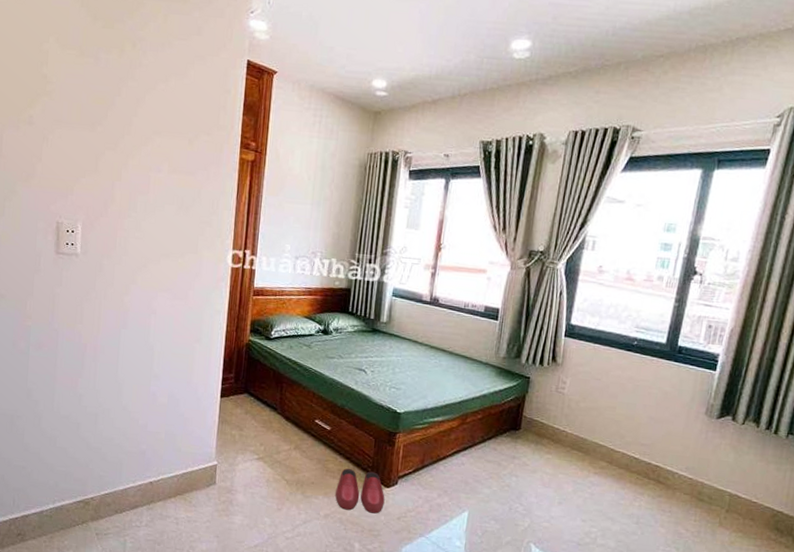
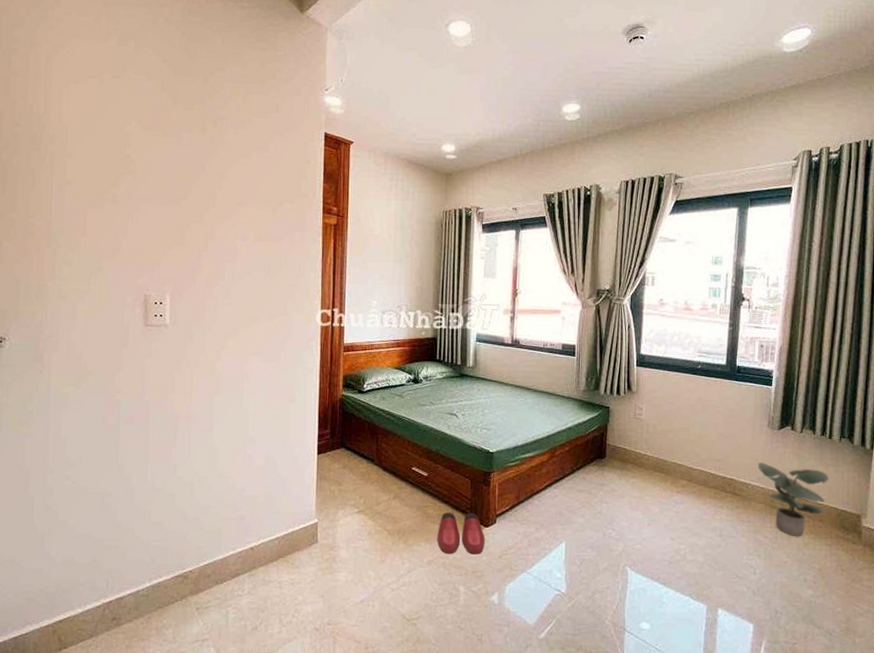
potted plant: none [687,452,768,533] -> present [757,463,829,536]

